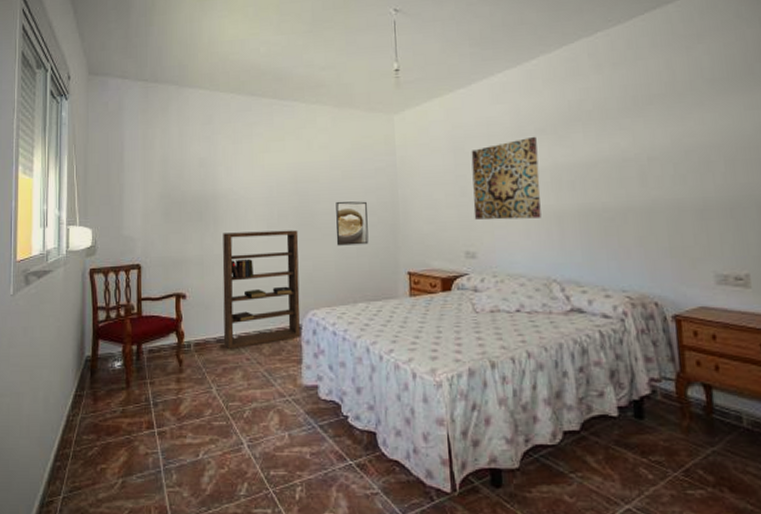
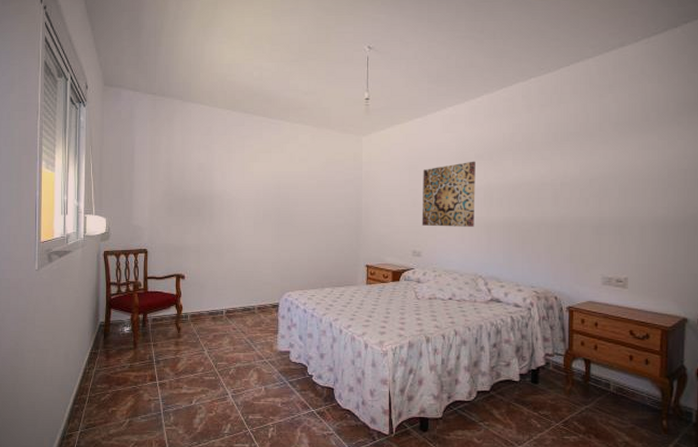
bookshelf: present [222,230,301,350] -> none [214,227,279,321]
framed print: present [336,201,369,246] -> none [310,205,336,242]

